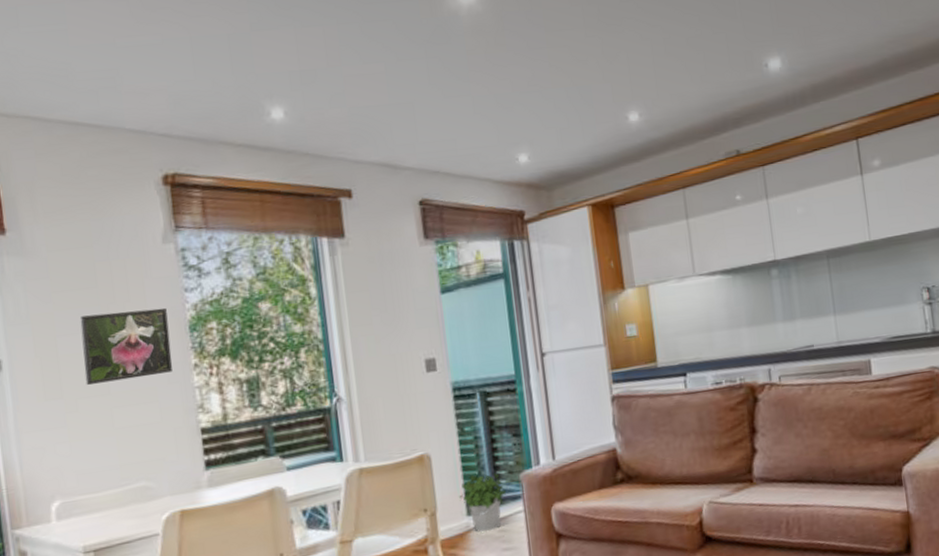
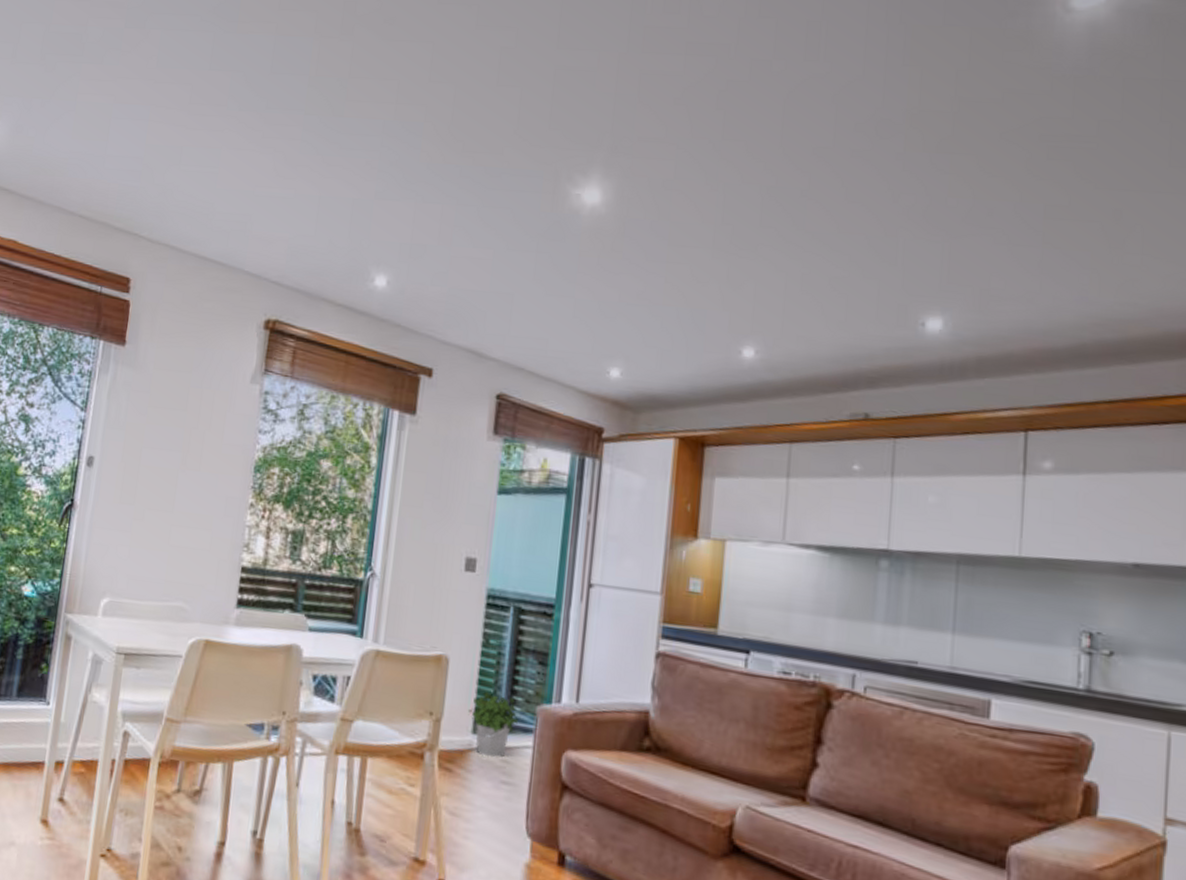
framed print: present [80,307,173,385] -> none [156,434,239,506]

